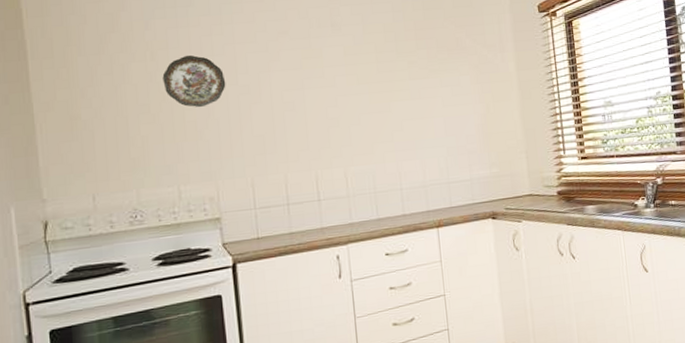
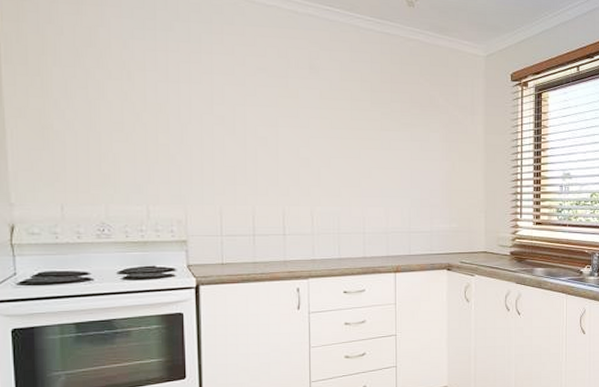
decorative plate: present [162,55,226,108] -> none [138,79,201,133]

